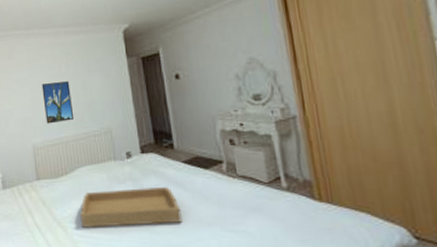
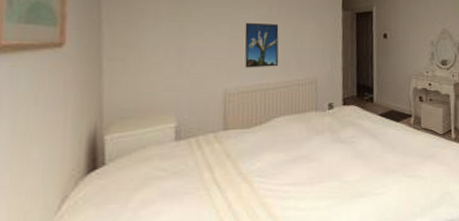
serving tray: present [80,187,183,229] -> none [270,138,372,182]

